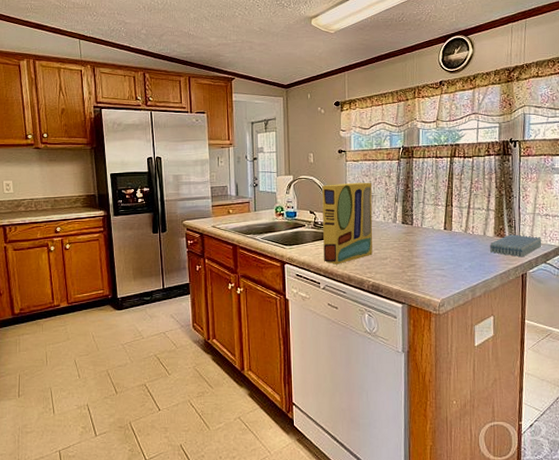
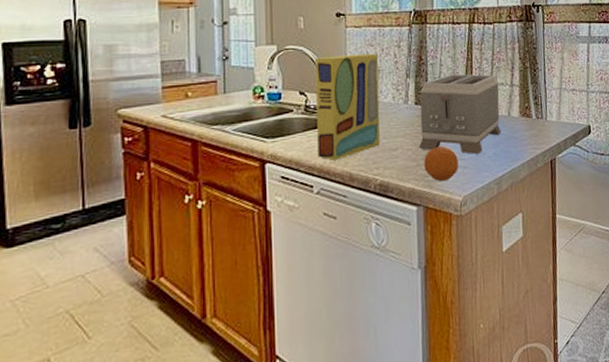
toaster: none [404,199,477,266] -> present [418,74,501,154]
fruit: none [409,258,438,286] -> present [424,146,458,182]
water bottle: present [490,234,542,258] -> none [515,113,570,140]

